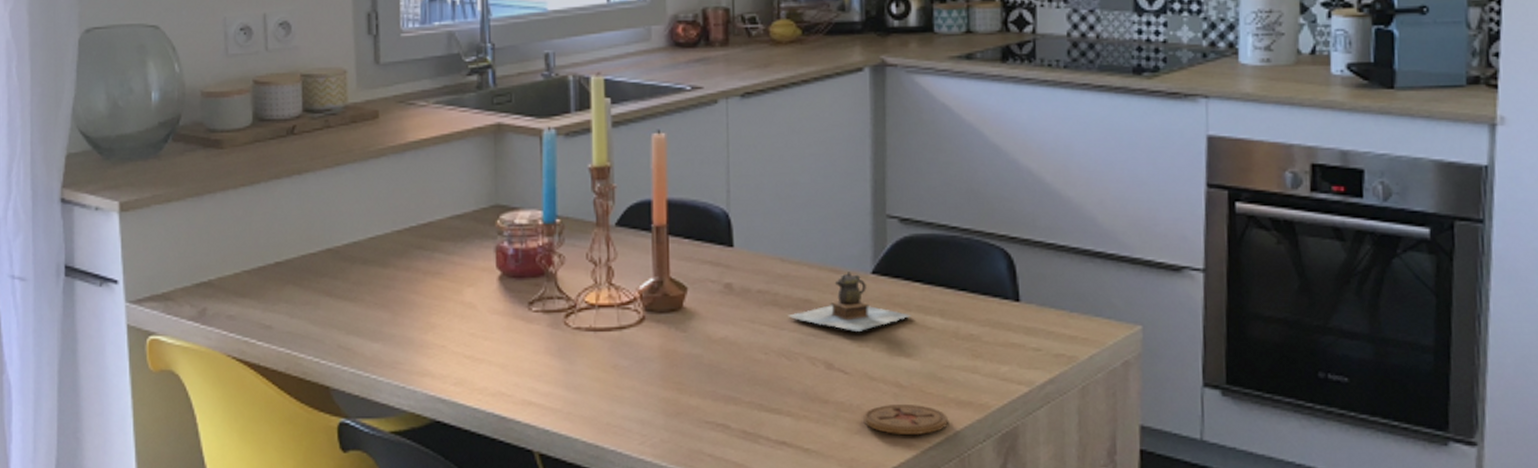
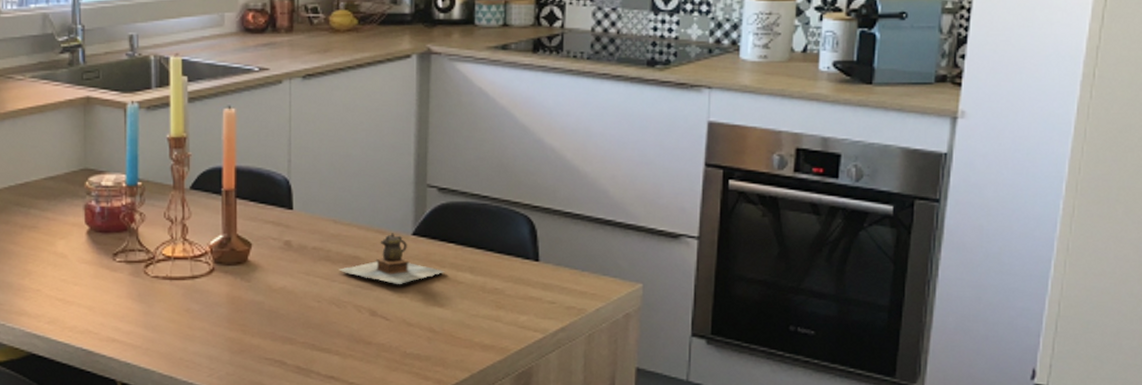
coaster: present [863,405,948,436] -> none [401,347,473,373]

